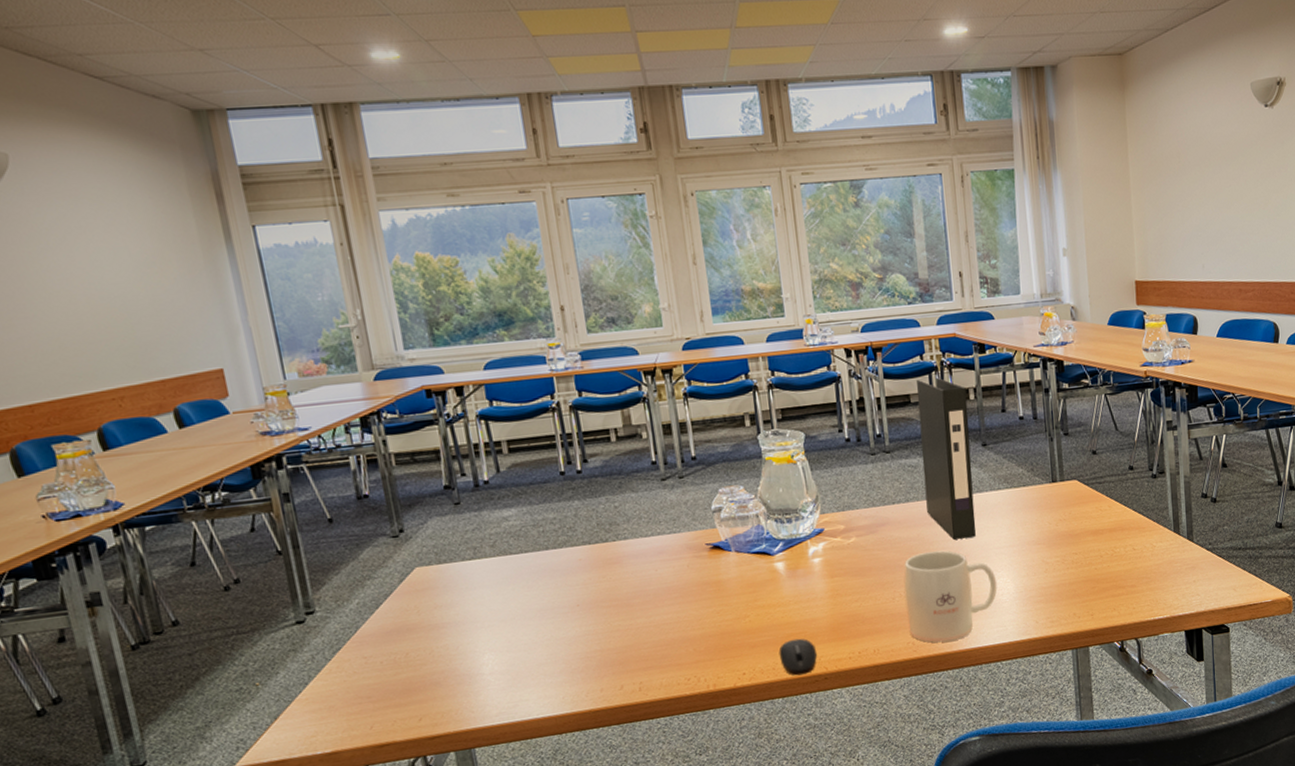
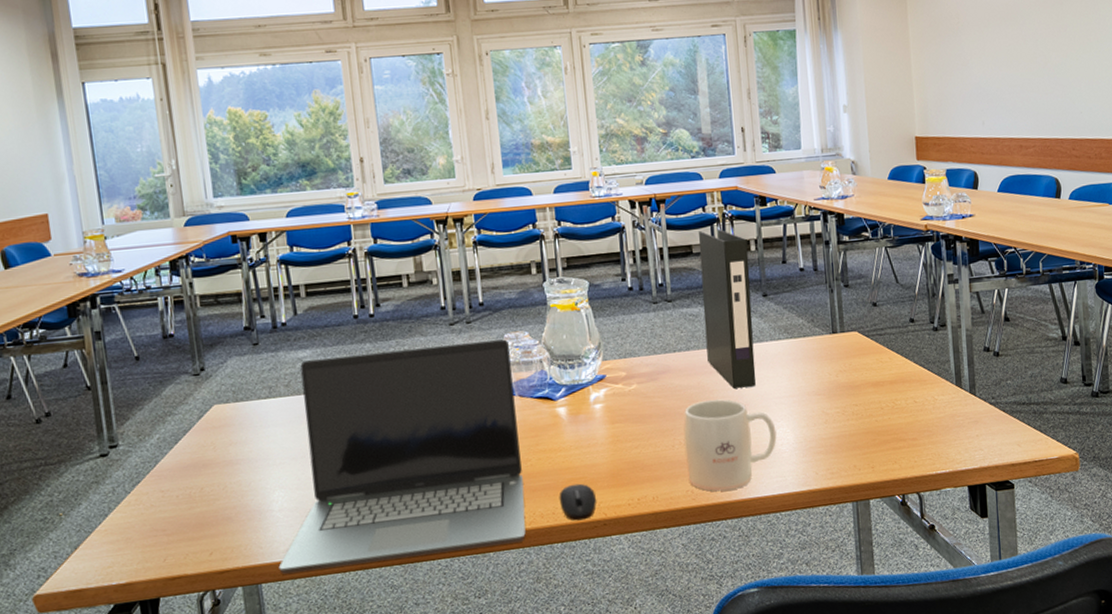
laptop: none [492,494,746,738] -> present [278,339,526,574]

